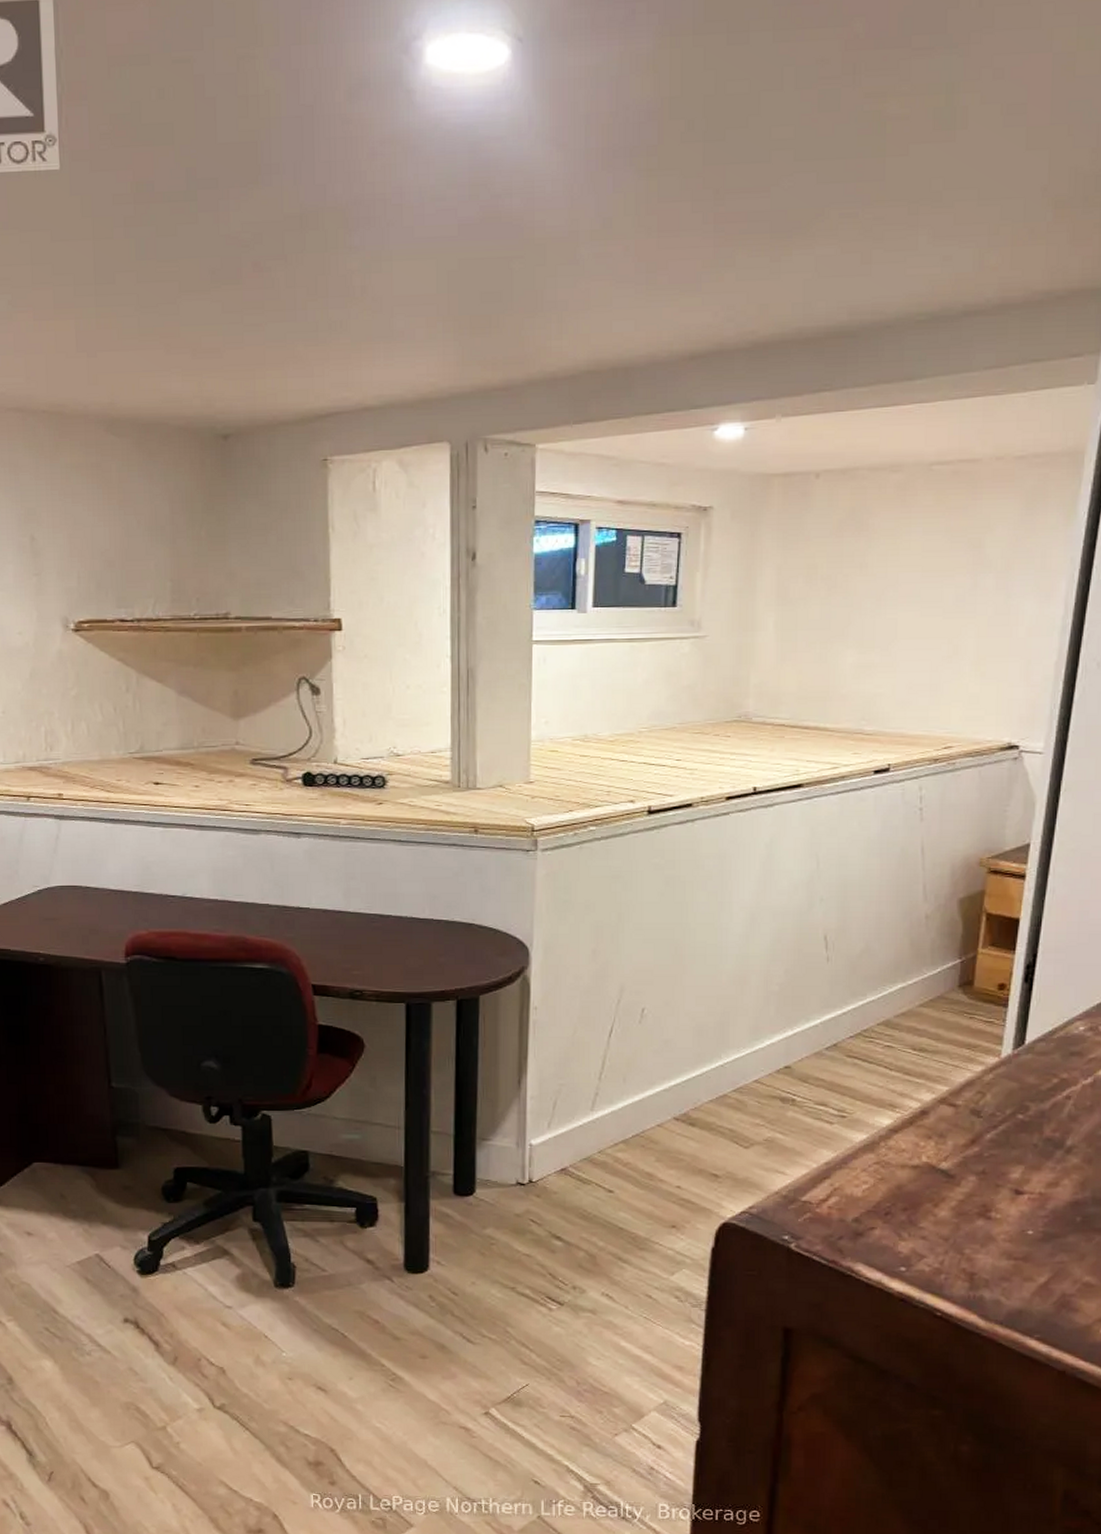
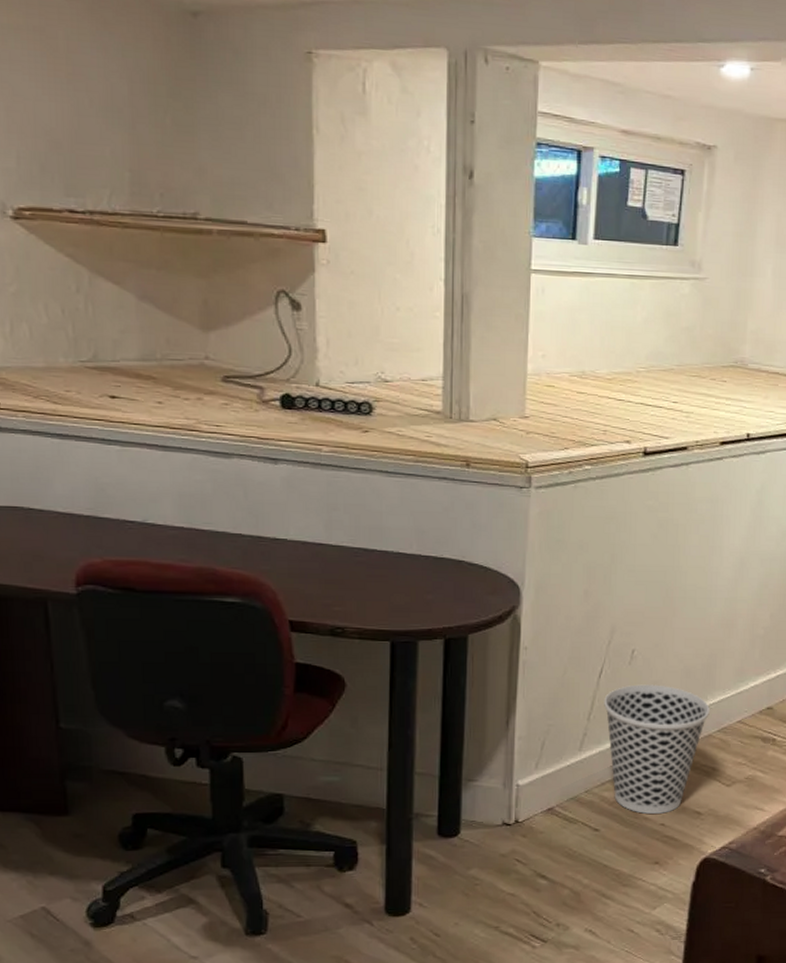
wastebasket: none [615,1043,724,1176] -> present [604,684,710,814]

